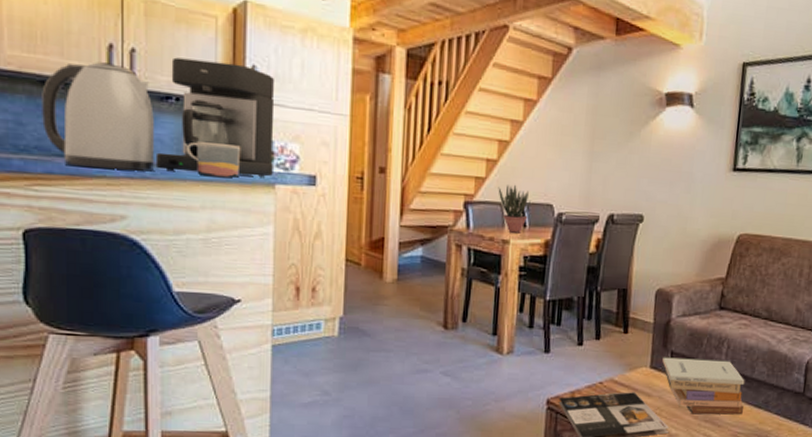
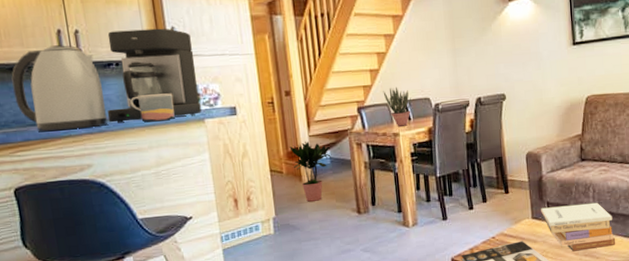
potted plant: none [374,231,423,306] -> present [289,141,331,202]

